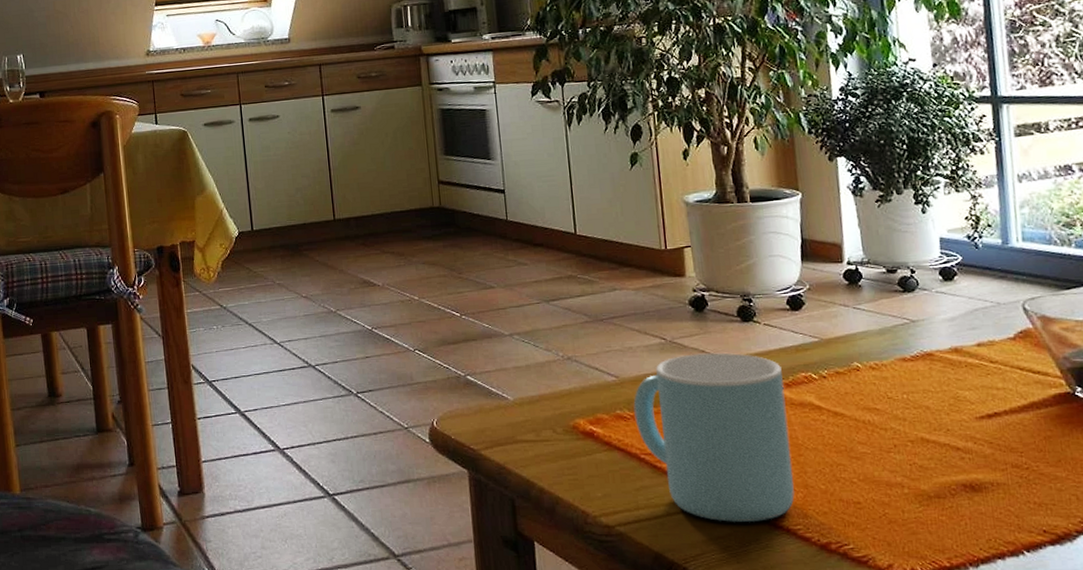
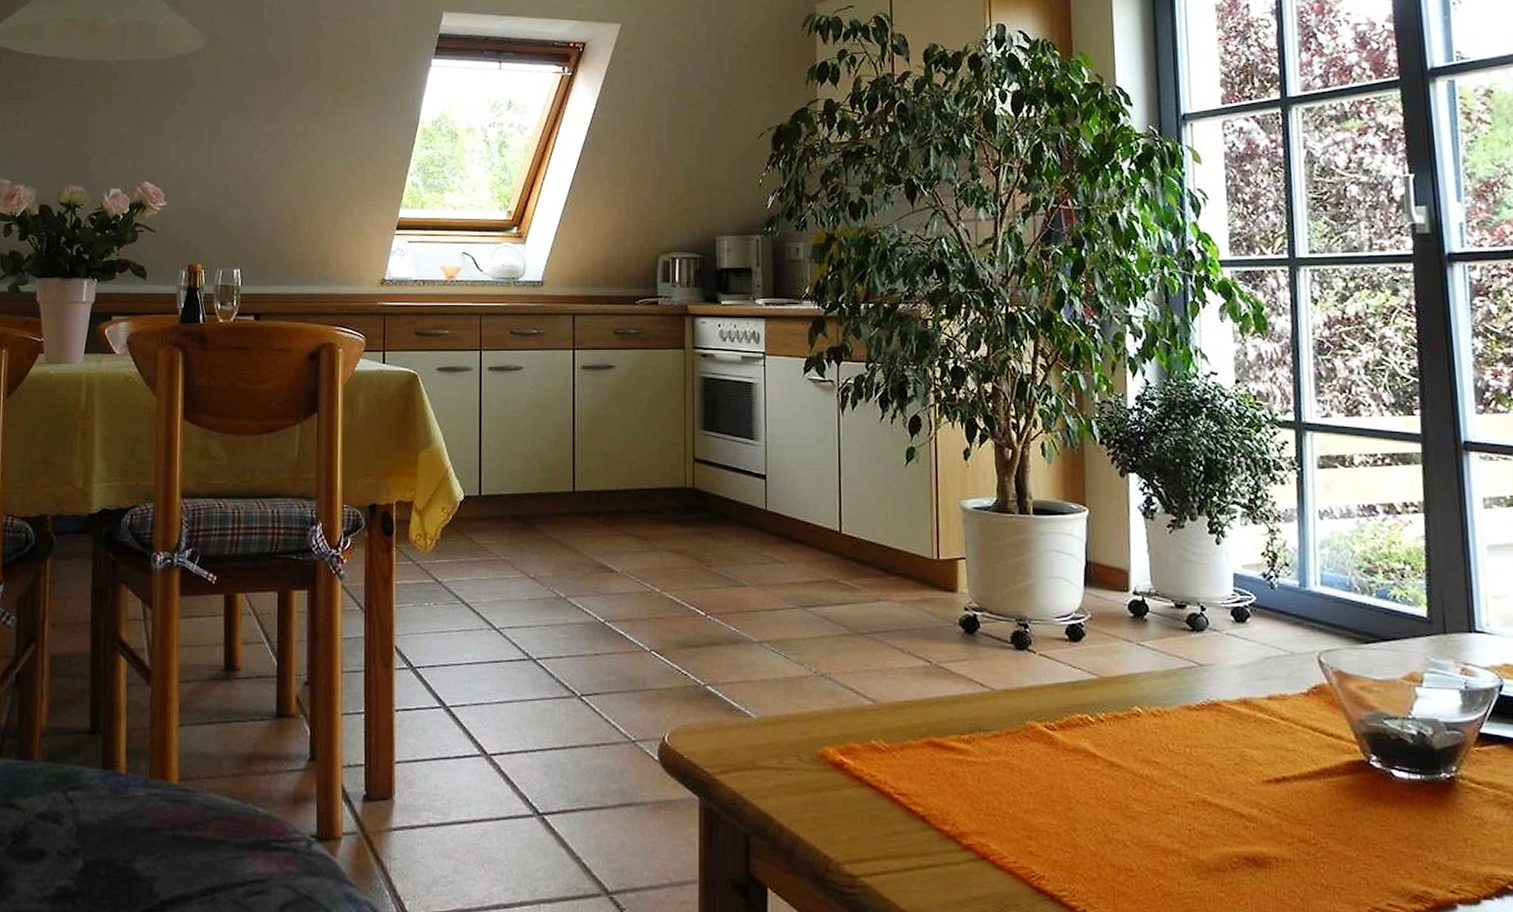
mug: present [633,353,795,523] -> none [890,682,1061,884]

